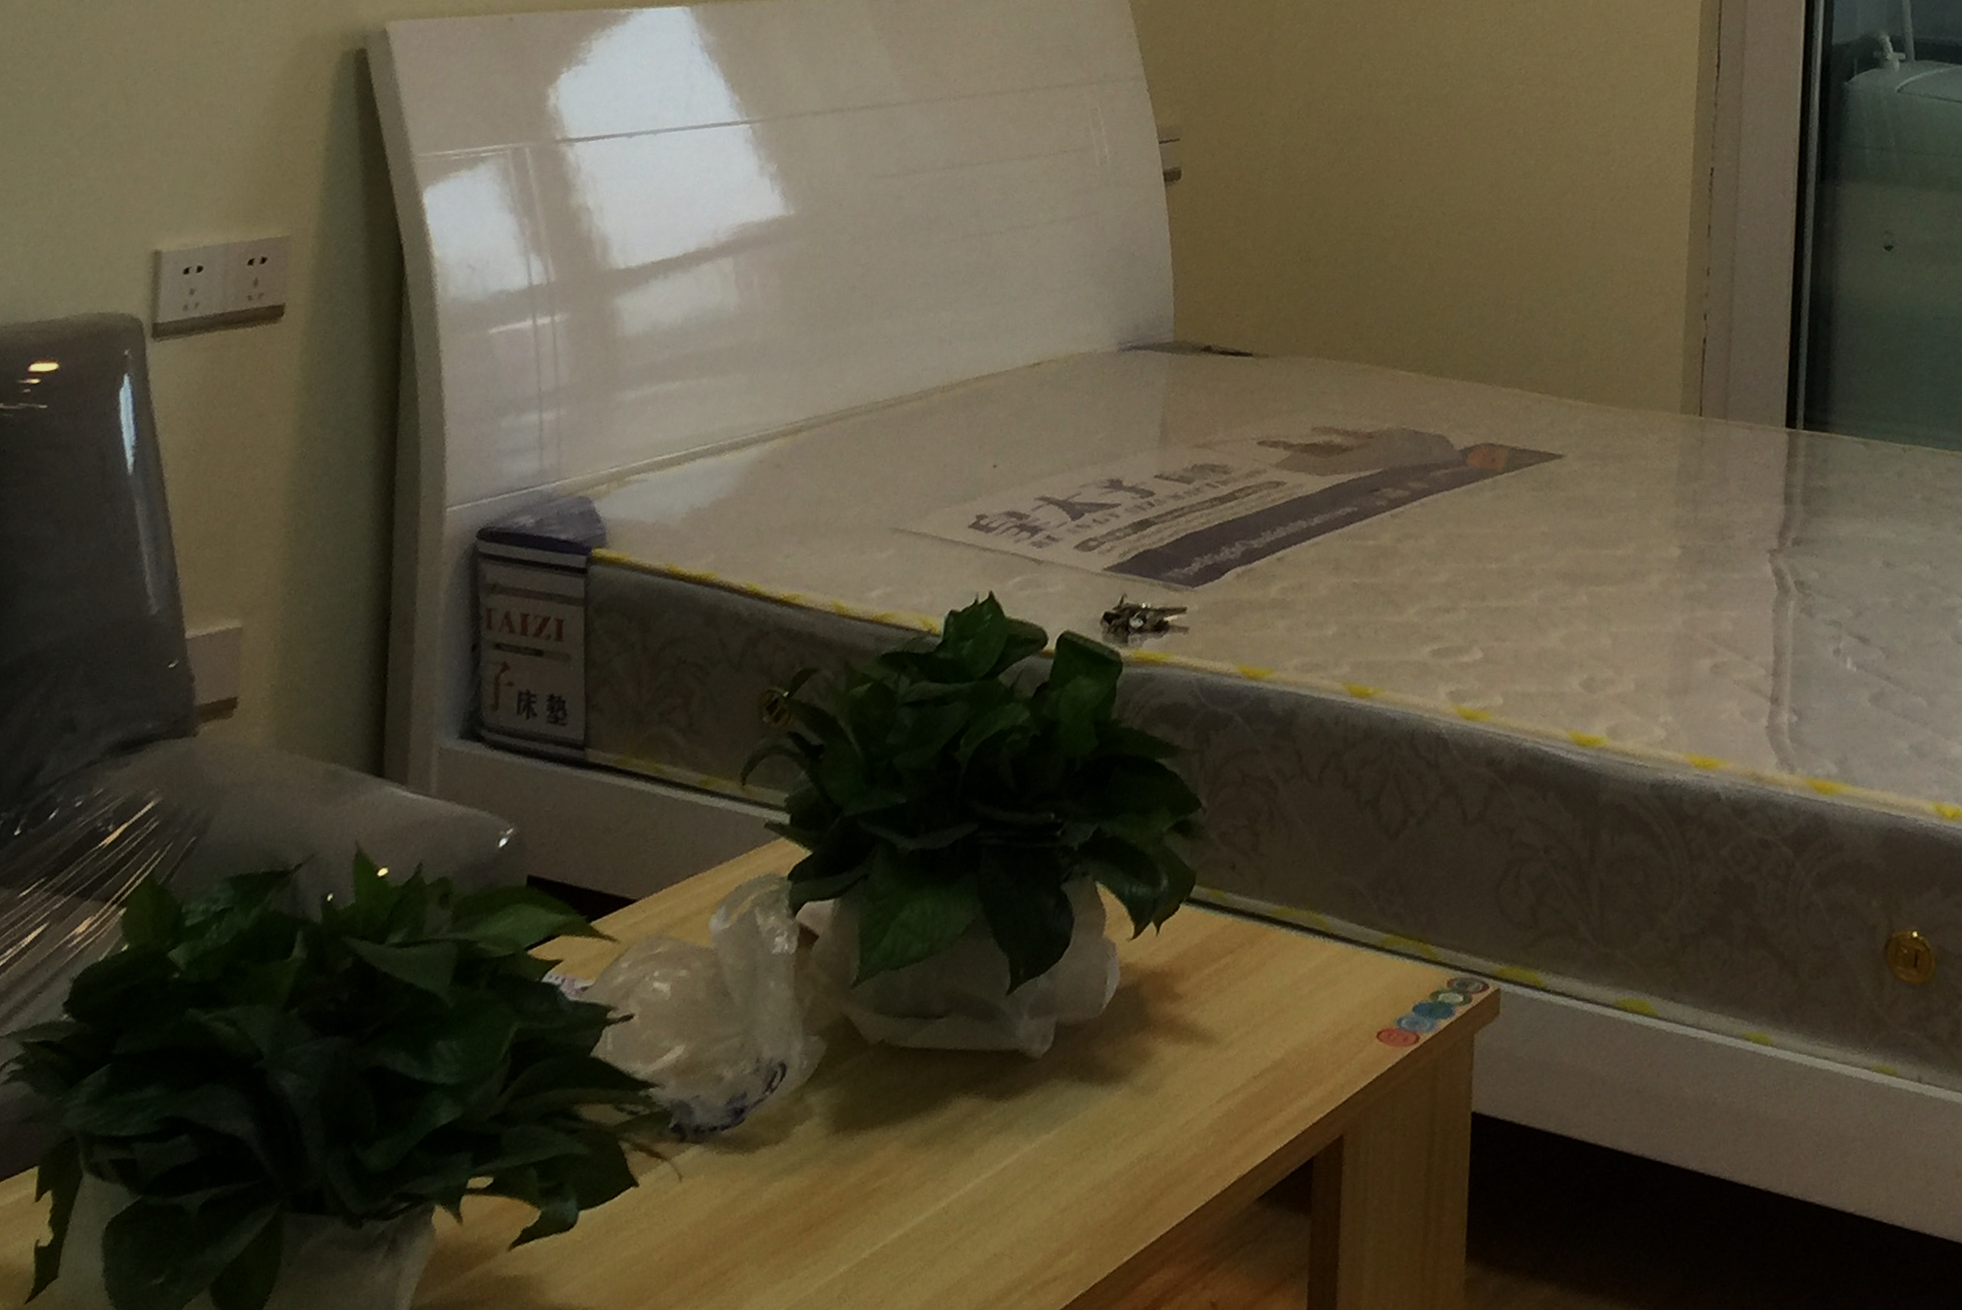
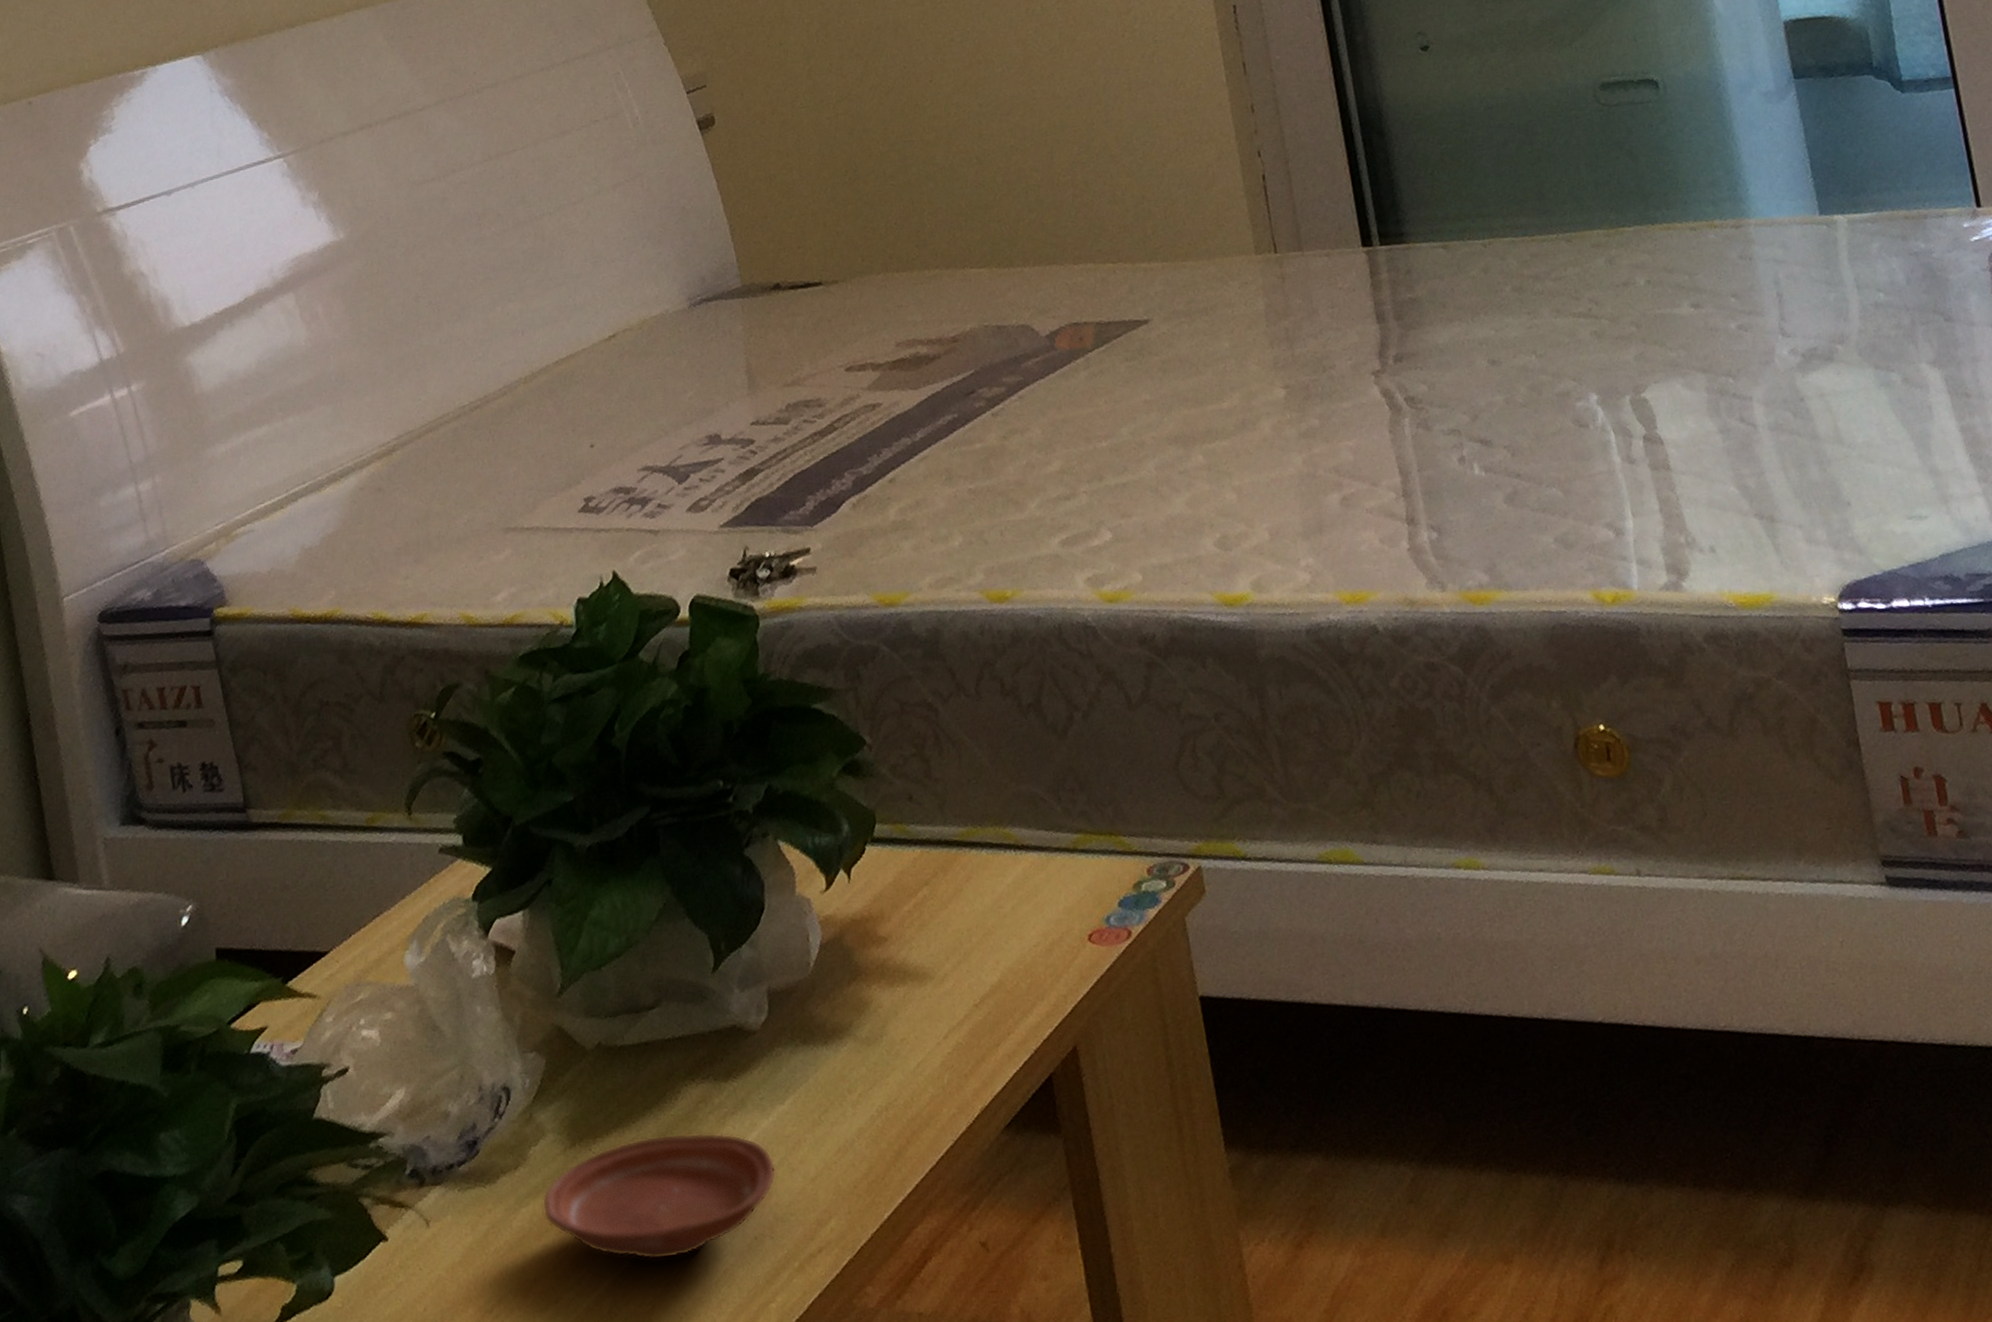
plate: none [794,1138,1029,1259] -> present [542,1132,777,1260]

